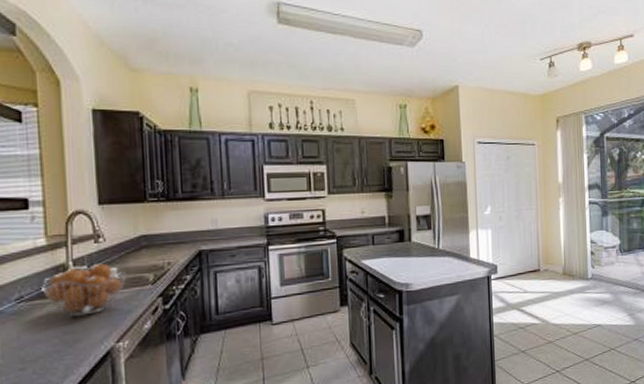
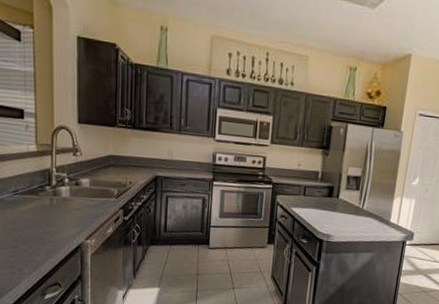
fruit basket: present [42,264,127,317] -> none [32,174,97,214]

